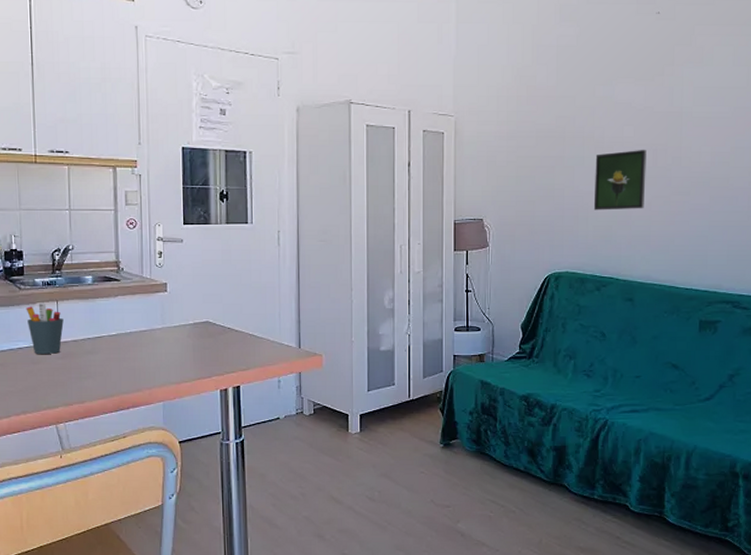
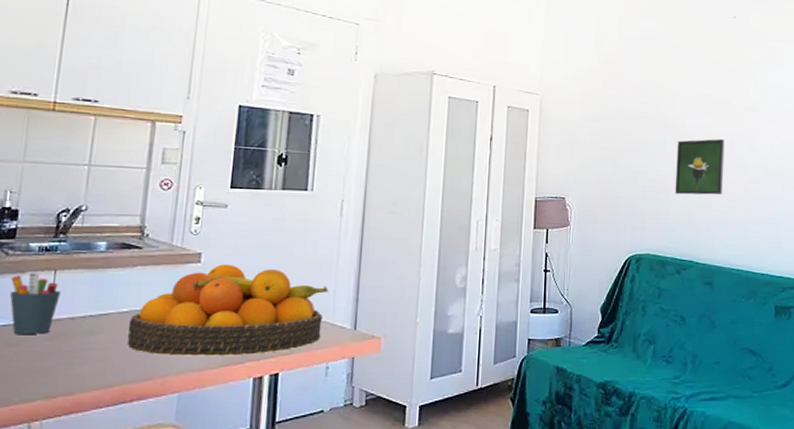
fruit bowl: none [118,292,274,372] -> present [127,264,329,356]

